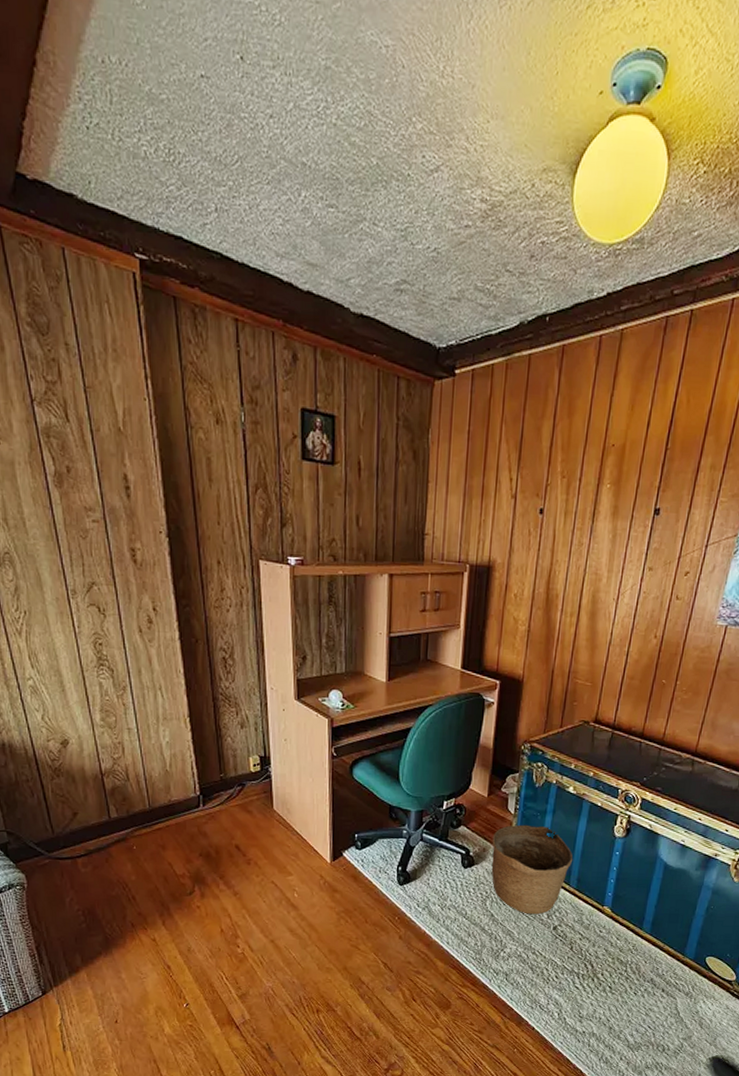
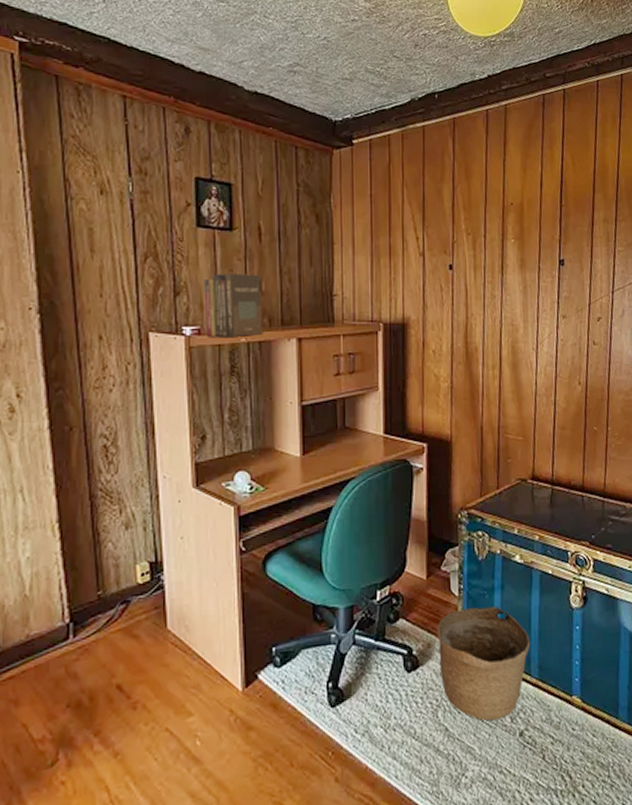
books: none [307,507,359,570] -> present [204,274,263,338]

